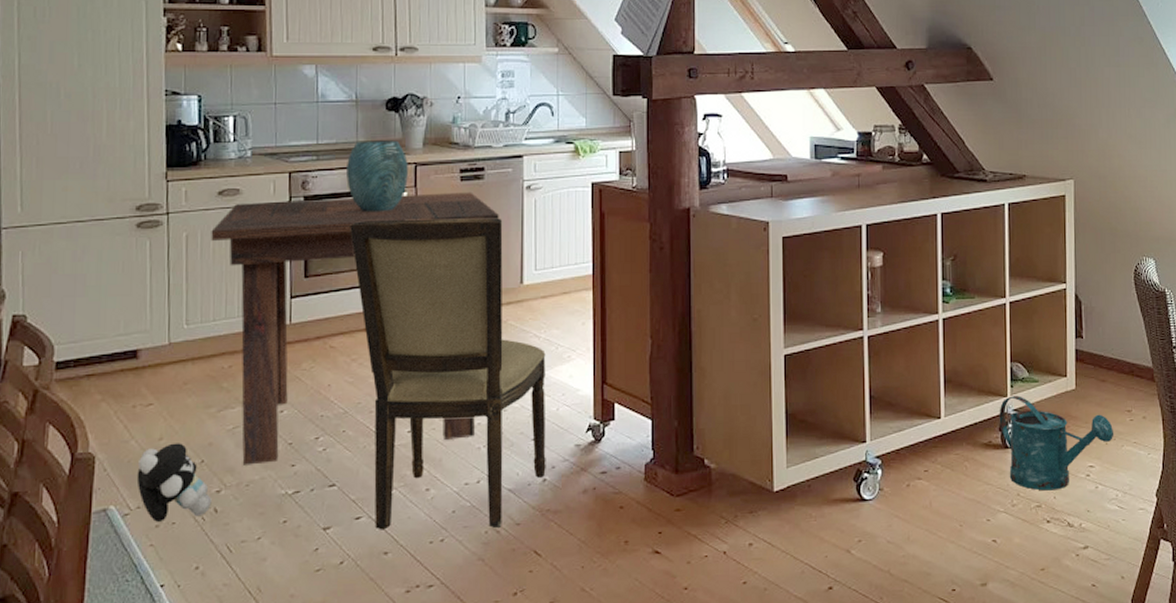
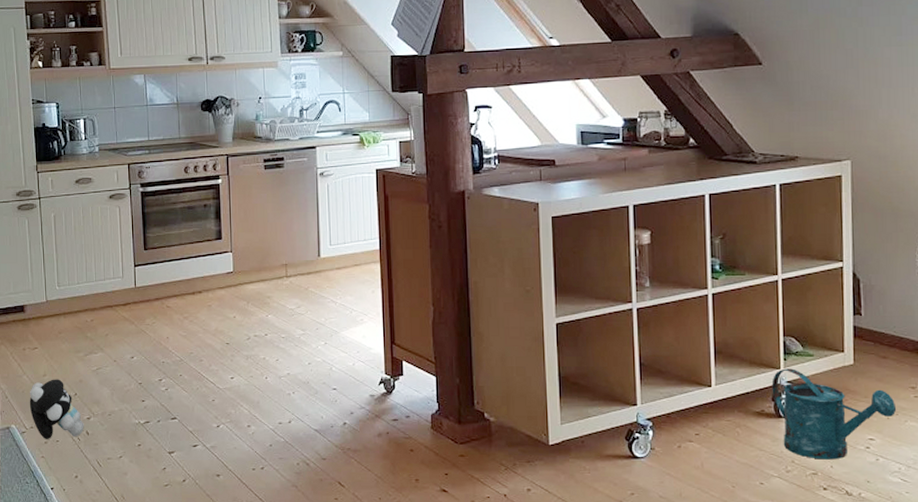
dining table: present [211,192,499,465] -> none [72,178,298,399]
vase: present [346,140,408,213] -> none [172,136,222,197]
dining chair: present [350,218,546,530] -> none [177,200,346,462]

